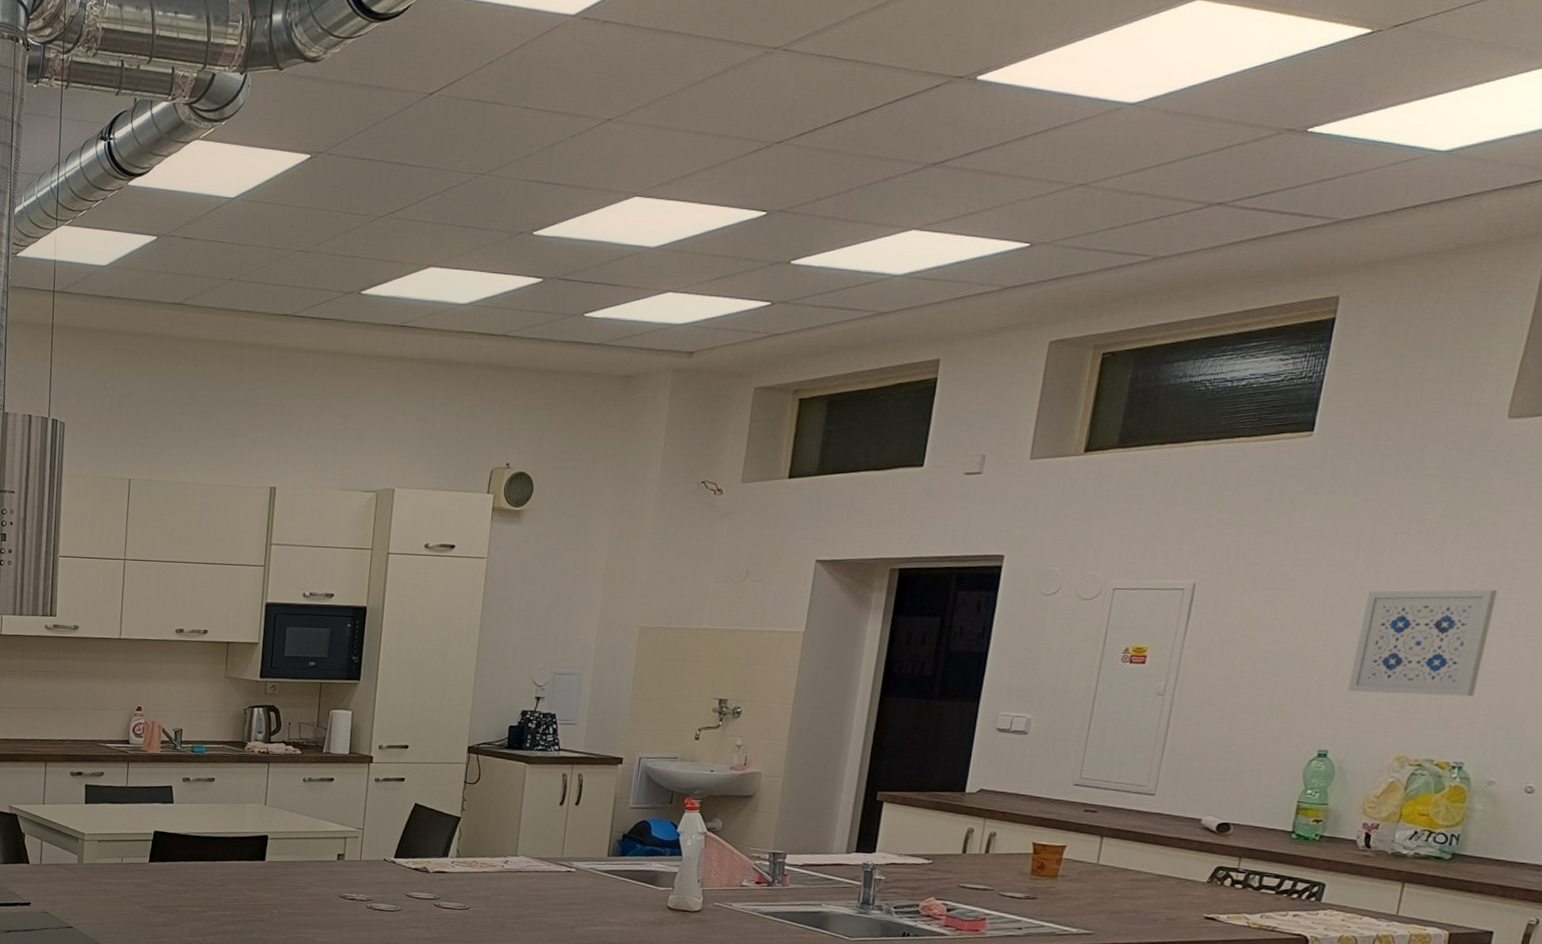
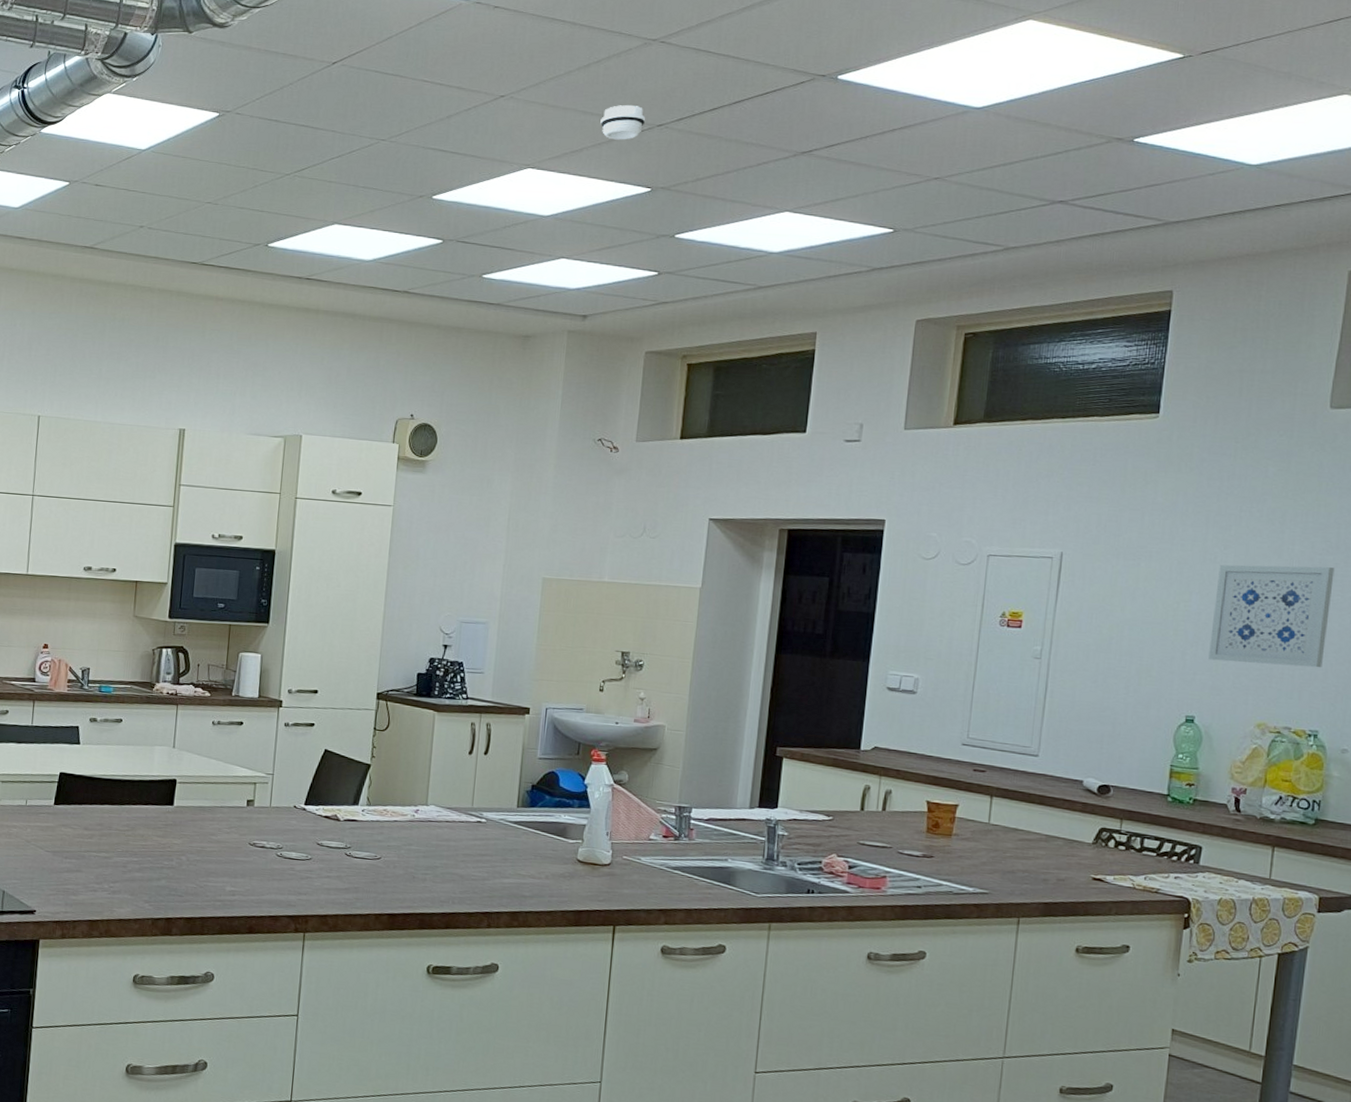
smoke detector: none [714,122,764,161] -> present [600,105,646,140]

